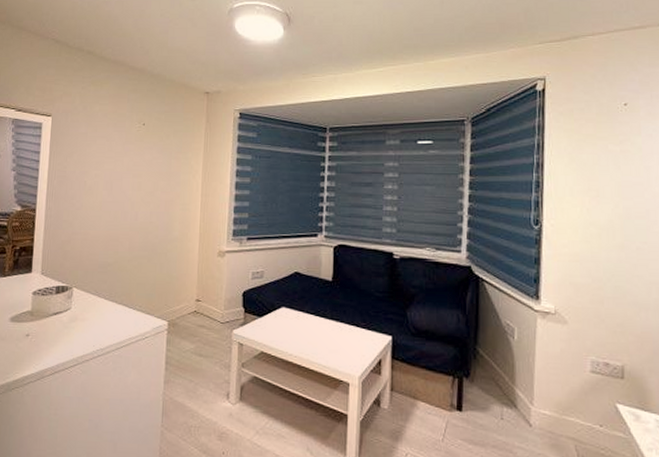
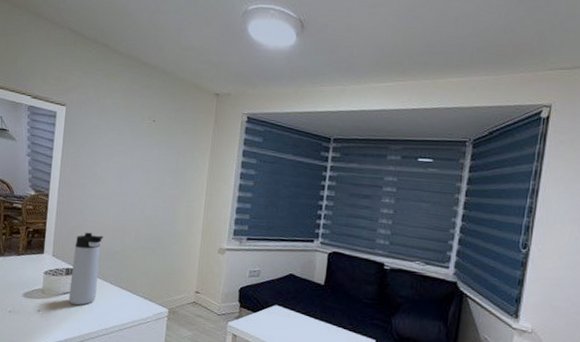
thermos bottle: none [59,245,96,326] -> present [68,232,104,305]

